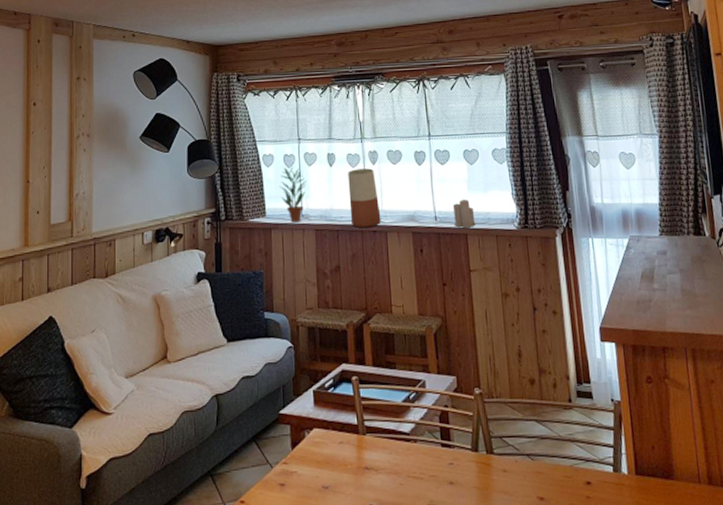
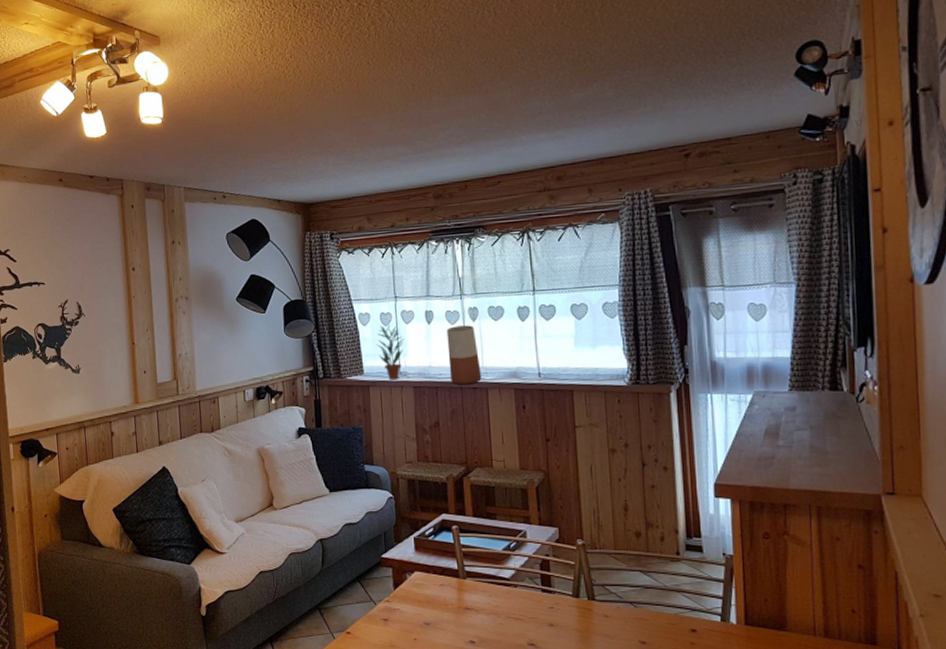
candle: present [452,199,477,229] -> none [557,355,584,385]

